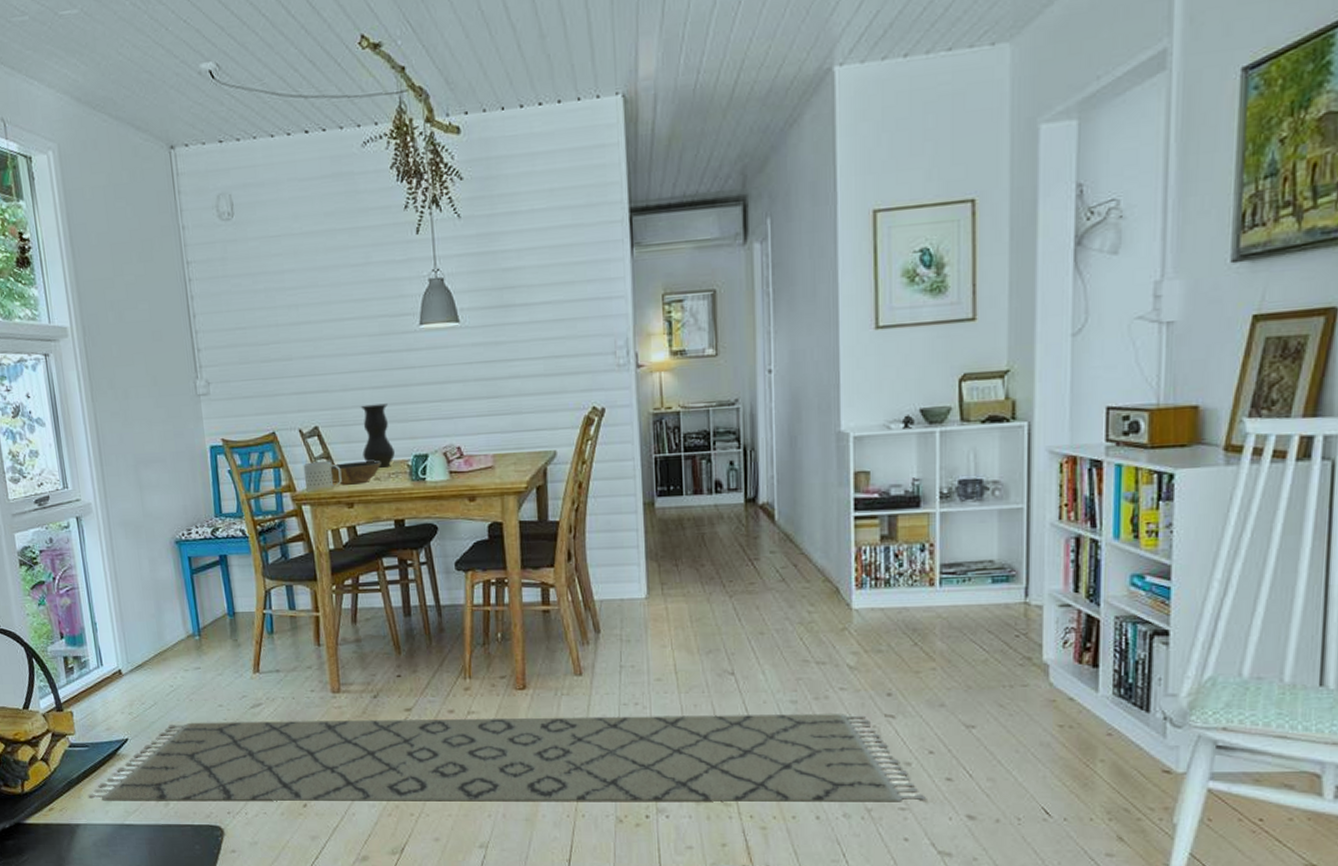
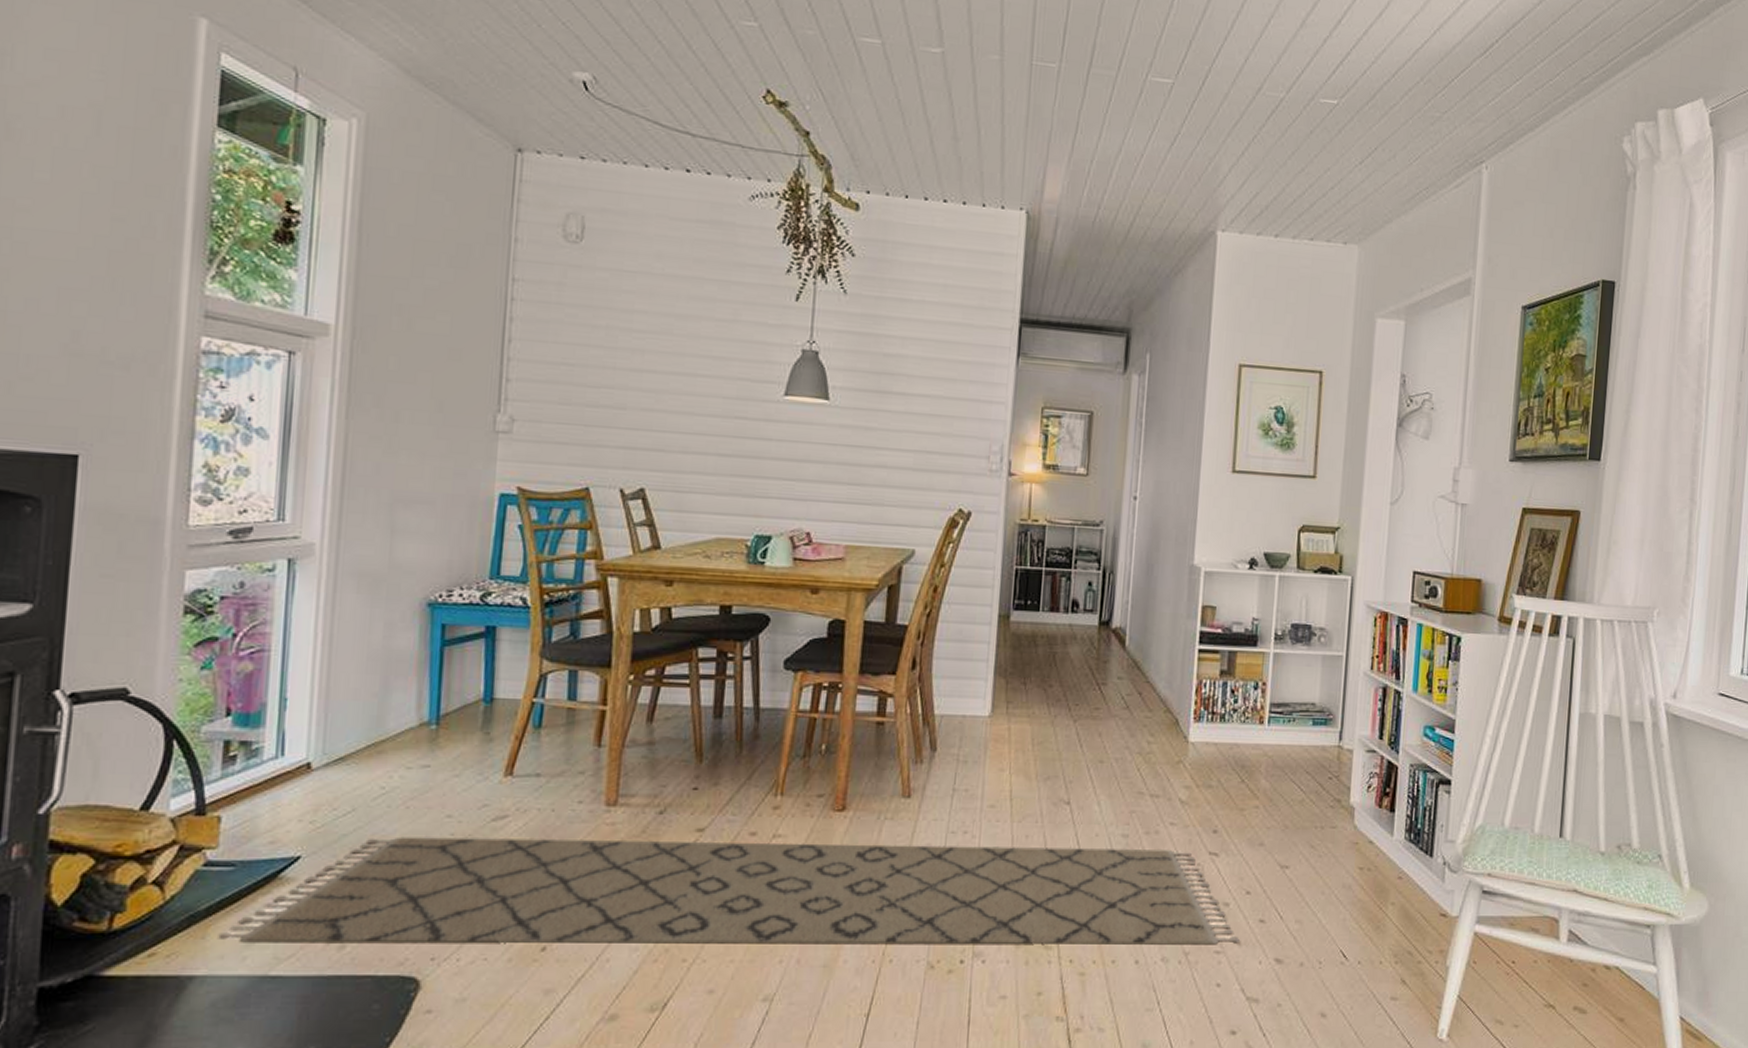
mug: present [303,461,342,493] -> none [616,528,665,564]
bowl: present [331,461,382,486] -> none [652,533,715,561]
vase: present [360,403,395,468] -> none [694,472,733,545]

